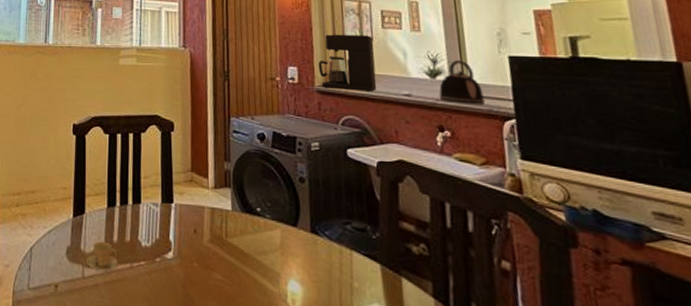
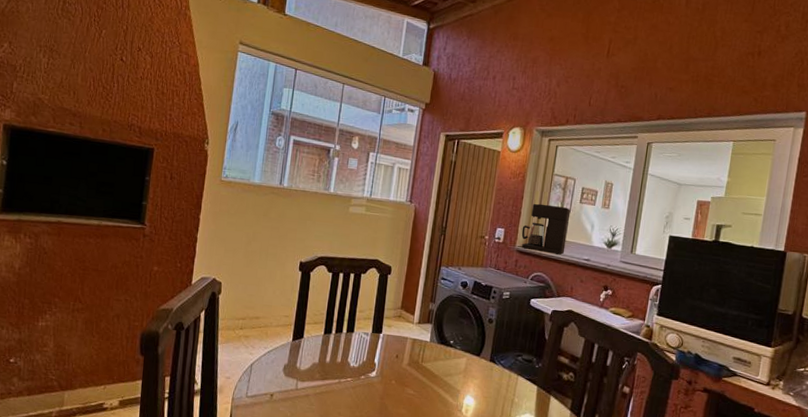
cup and saucer: present [86,241,119,271] -> none [300,361,329,385]
kettle: present [439,60,486,106] -> none [610,235,644,273]

